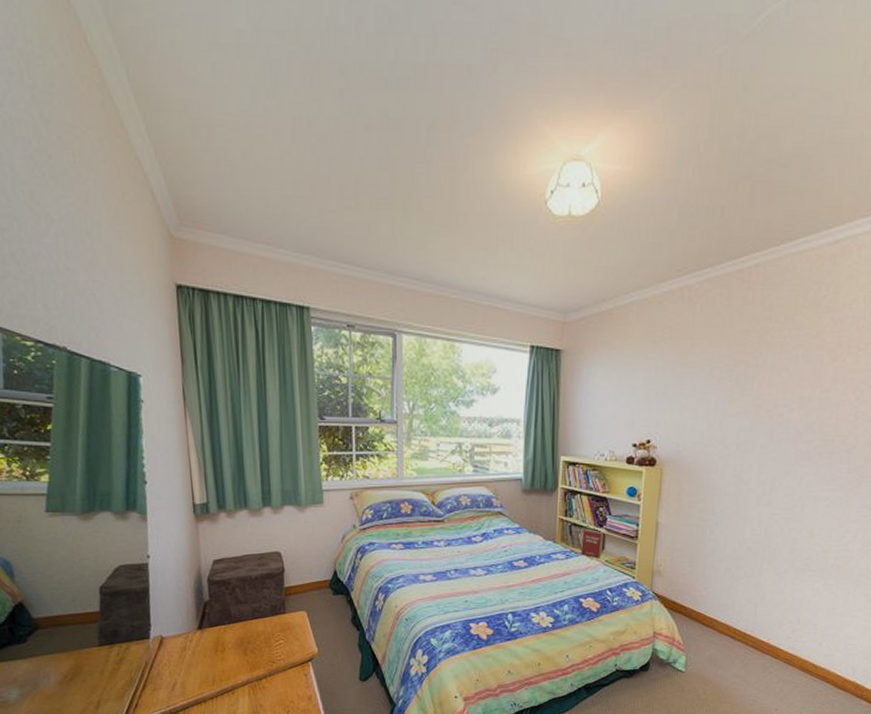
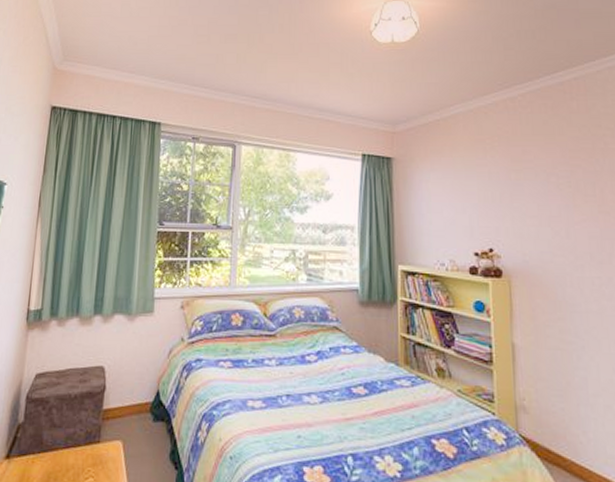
books: present [581,524,607,559] -> none [428,344,456,388]

